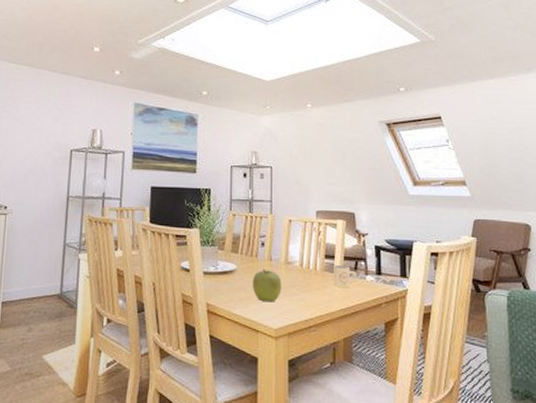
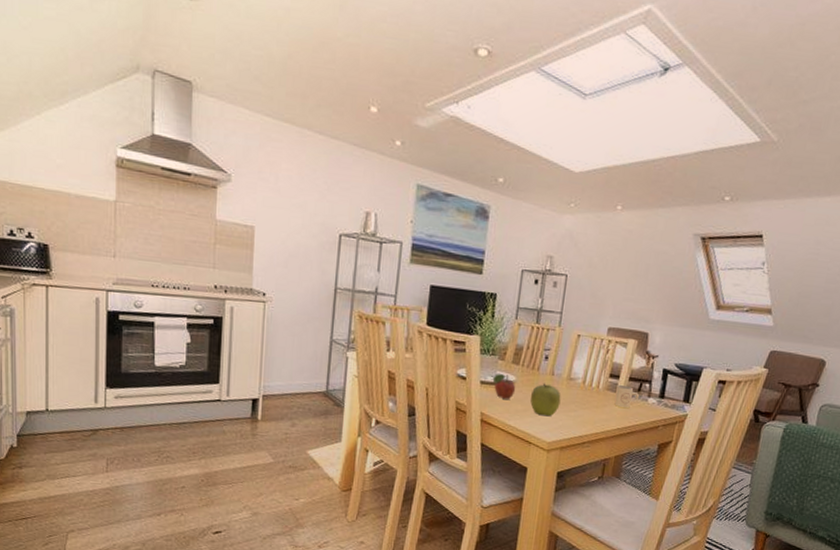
fruit: none [214,263,238,288] -> present [492,374,516,399]

